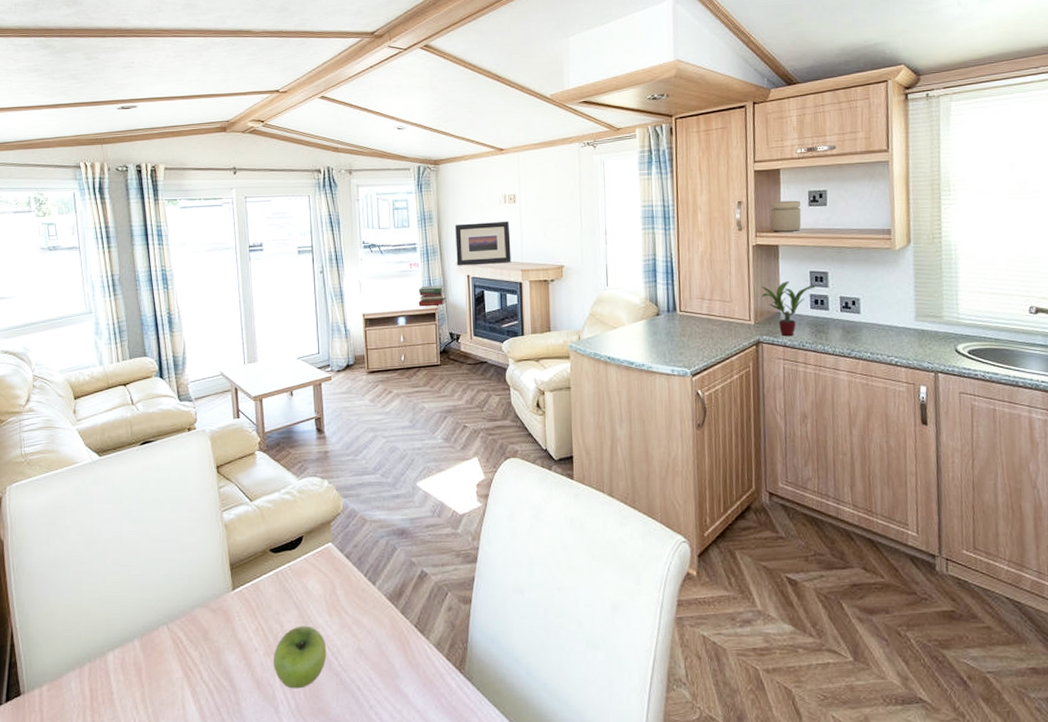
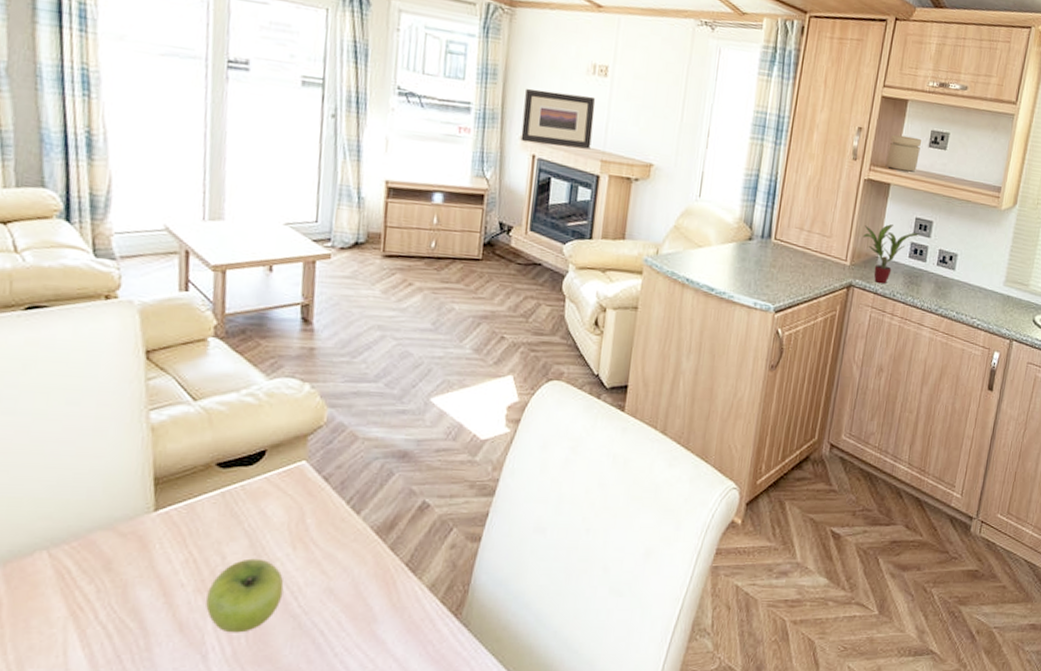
books: present [418,285,447,306] -> none [463,158,502,187]

